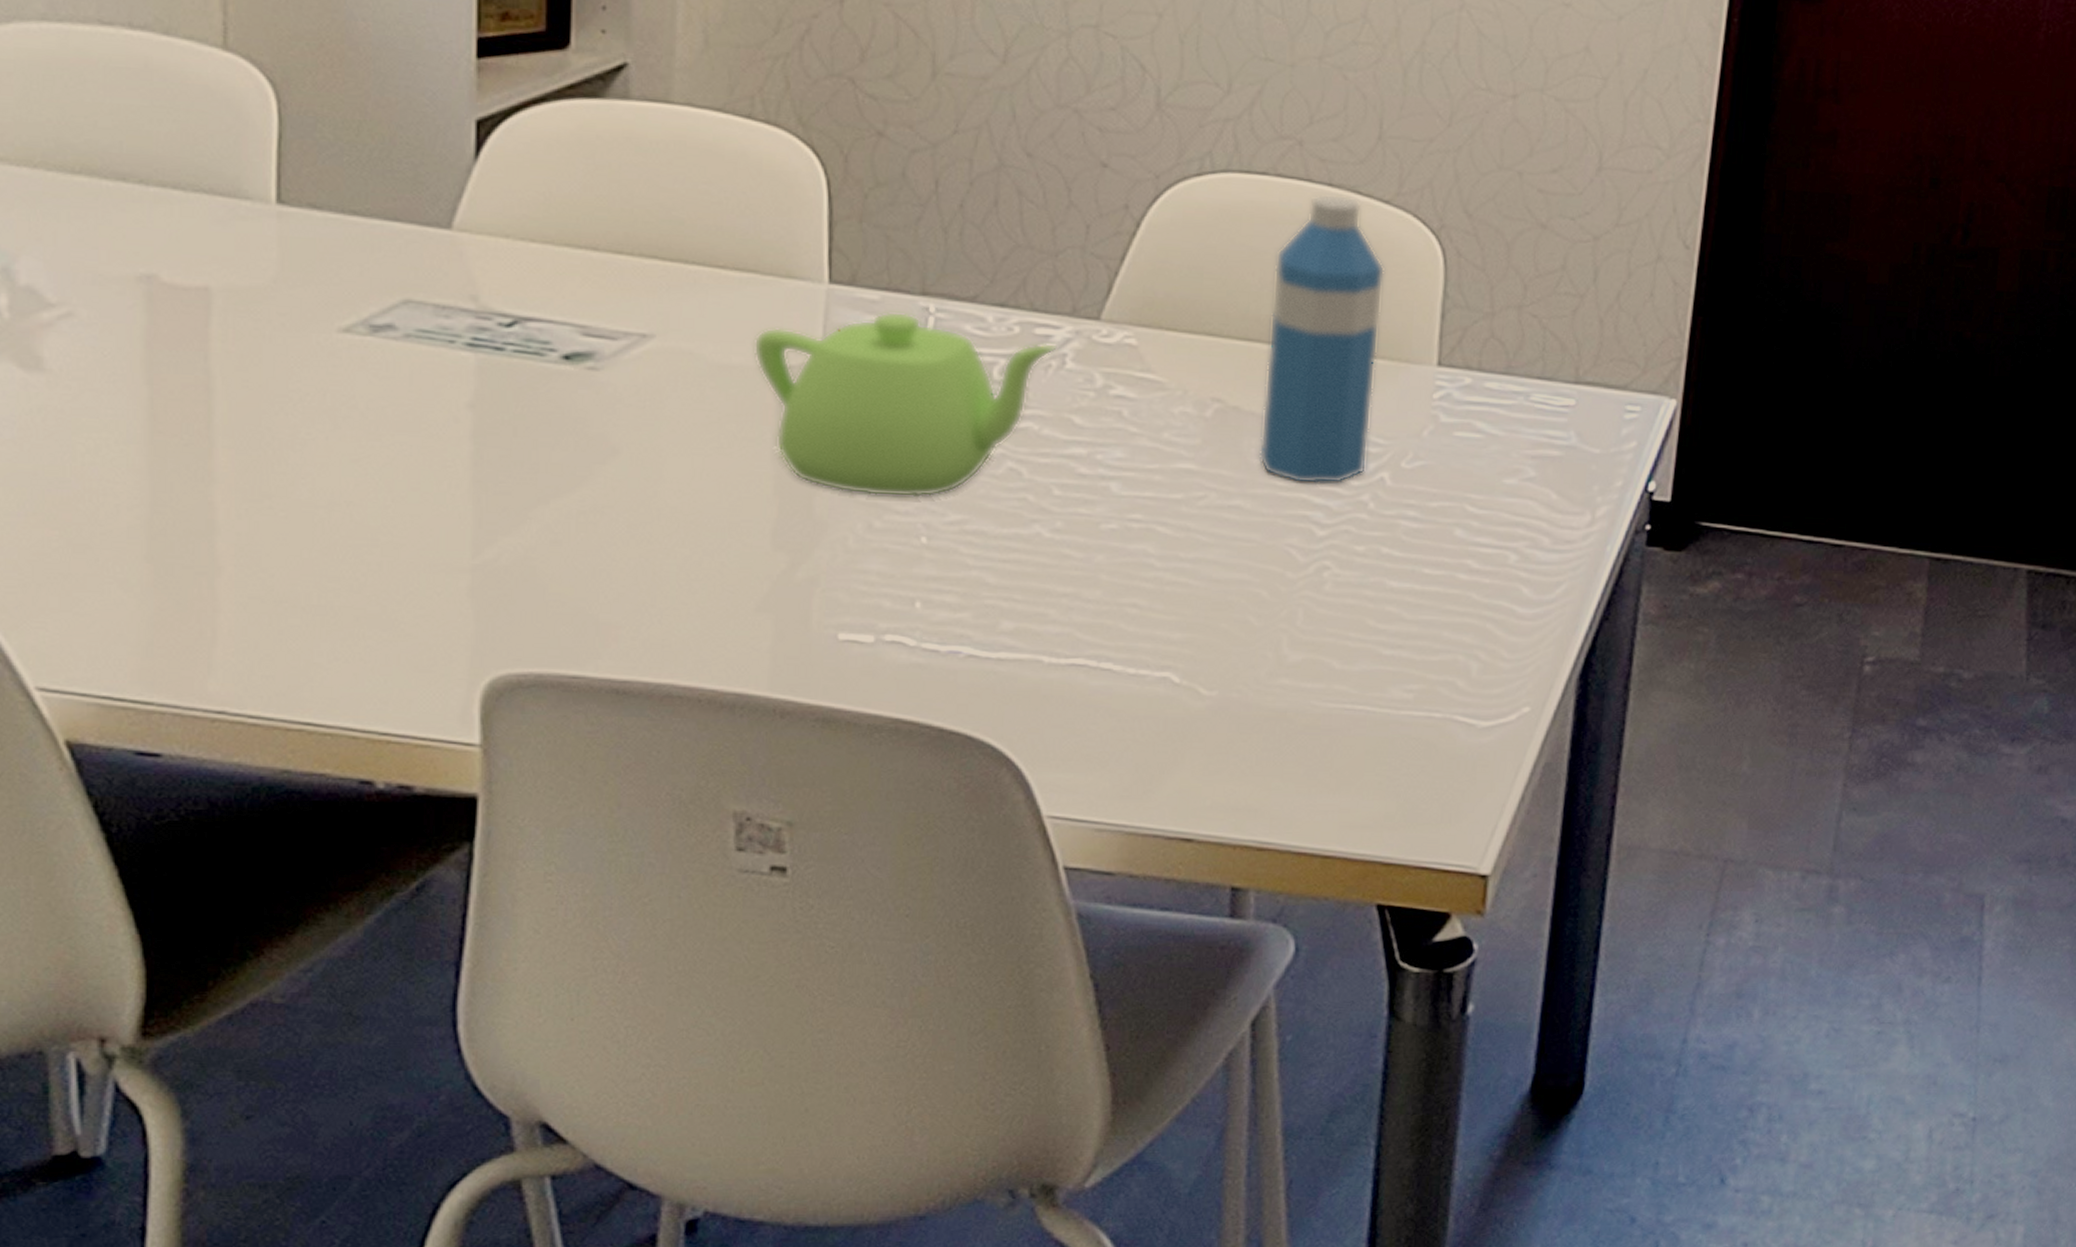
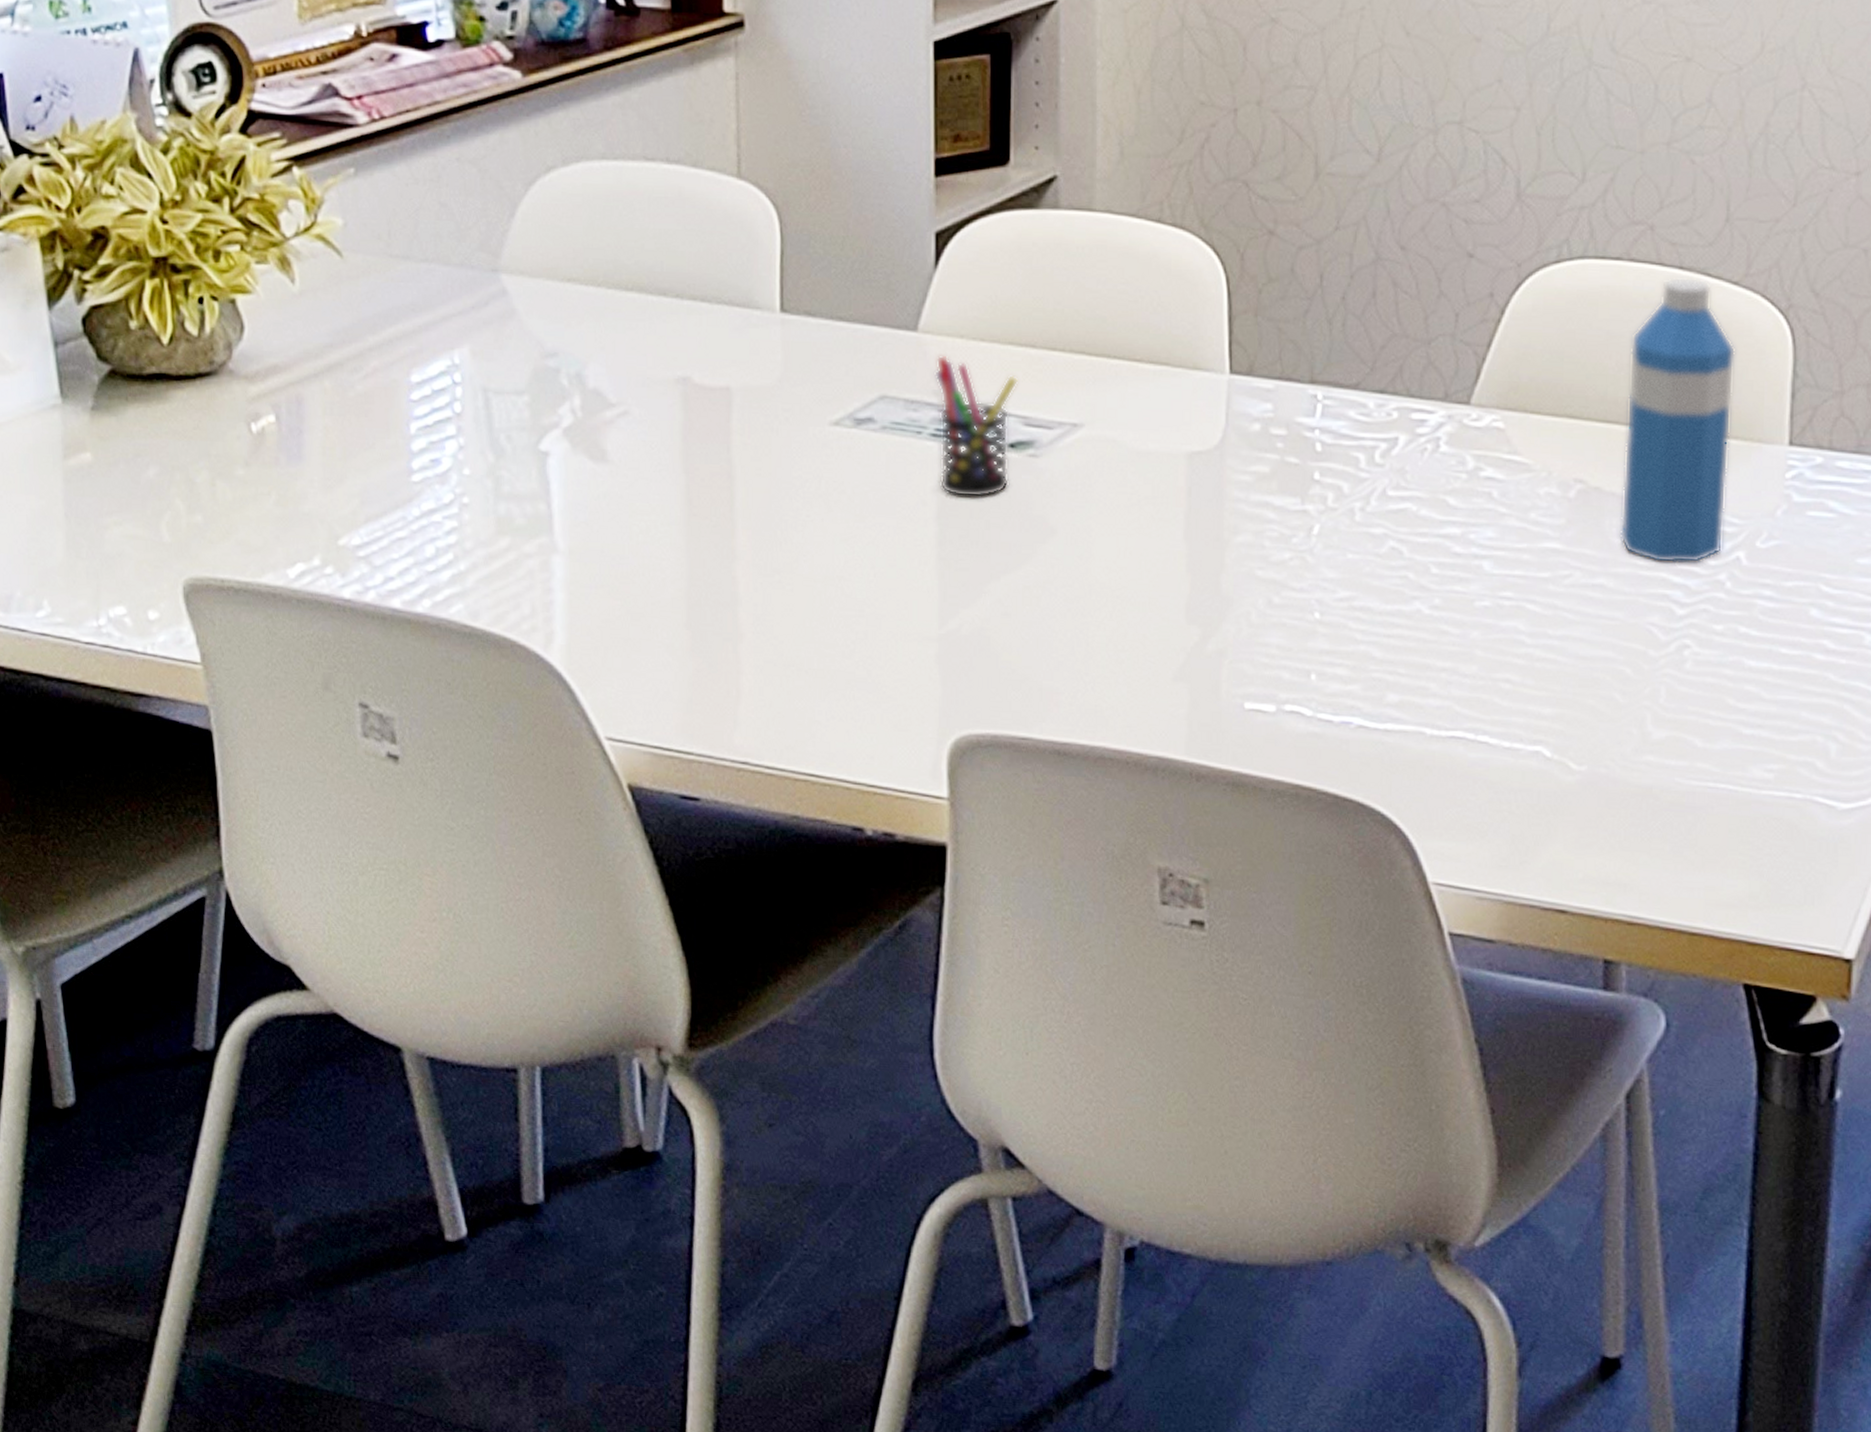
pen holder: none [472,256,577,415] -> present [935,355,1019,498]
teapot: present [753,311,1057,498] -> none [1166,399,1432,575]

